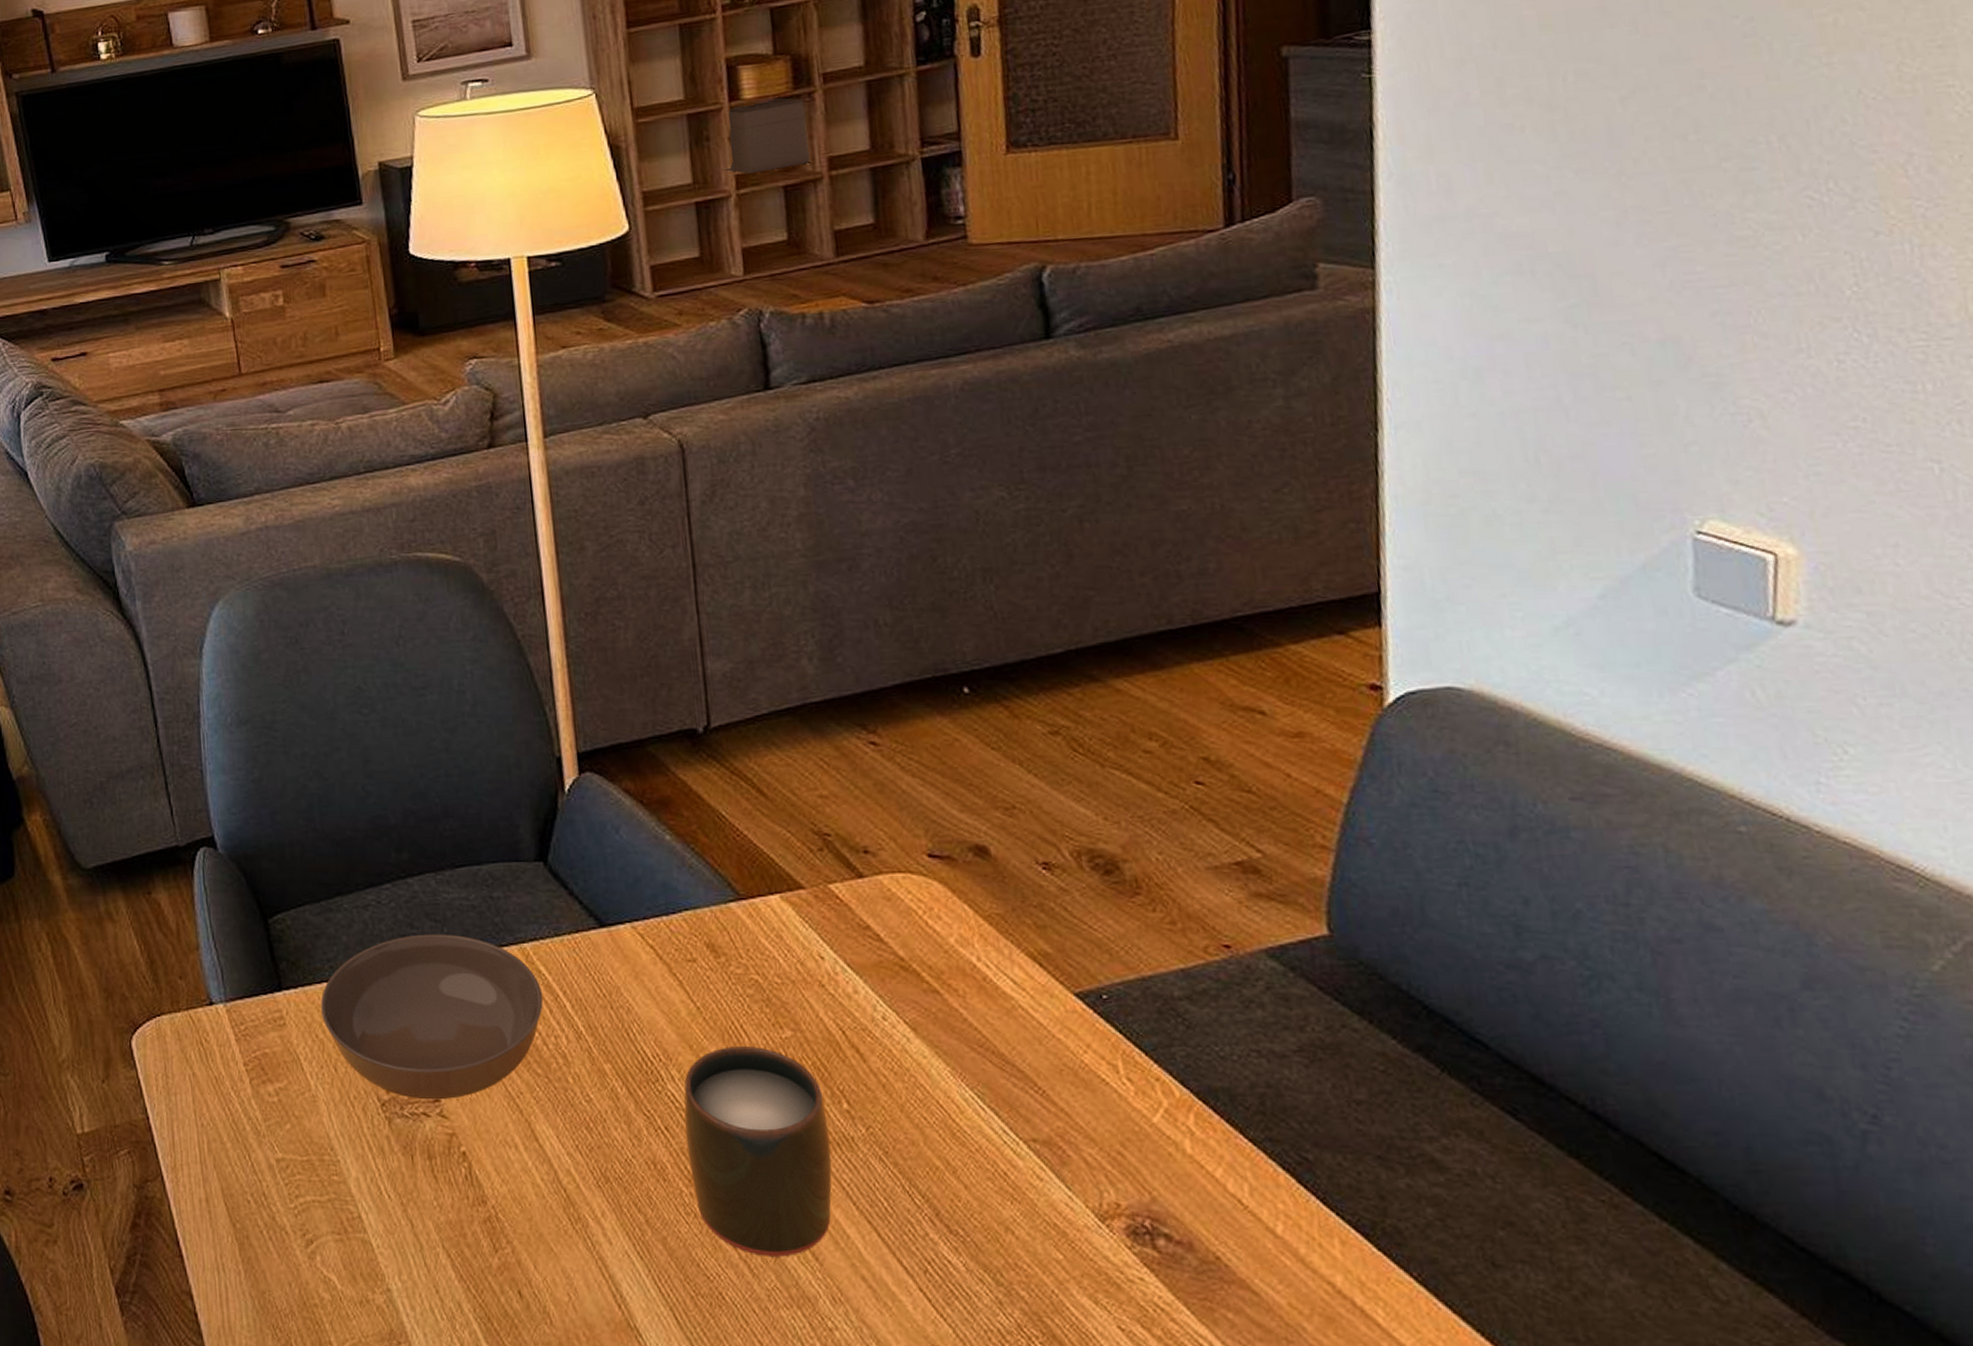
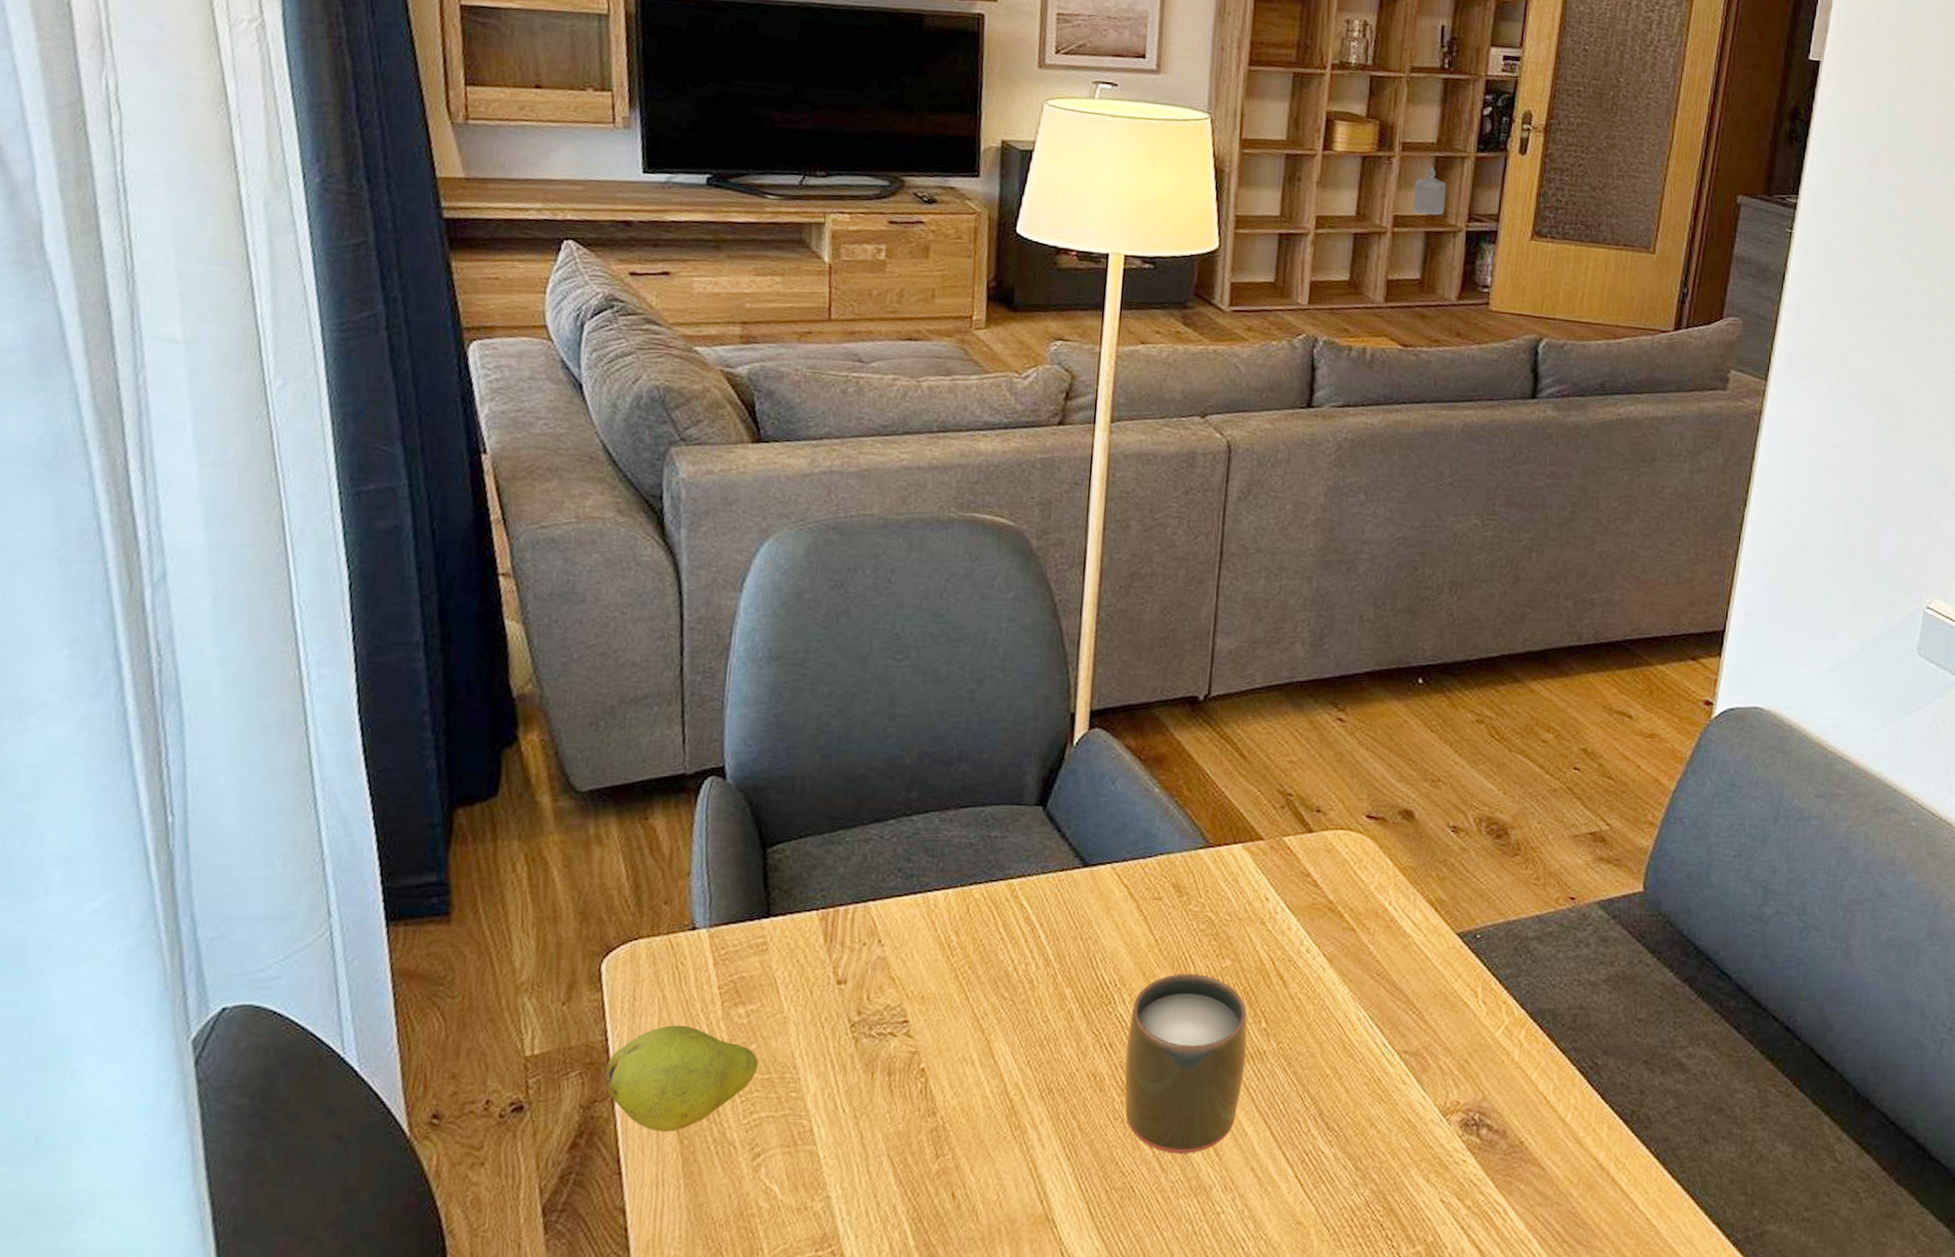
fruit: none [152,1103,296,1214] -> present [605,1025,759,1132]
bowl: present [321,934,543,1100] -> none [806,868,1021,1021]
decorative box: present [718,97,810,174] -> none [1303,155,1383,218]
decorative jar: none [846,92,889,150] -> present [1412,165,1447,216]

